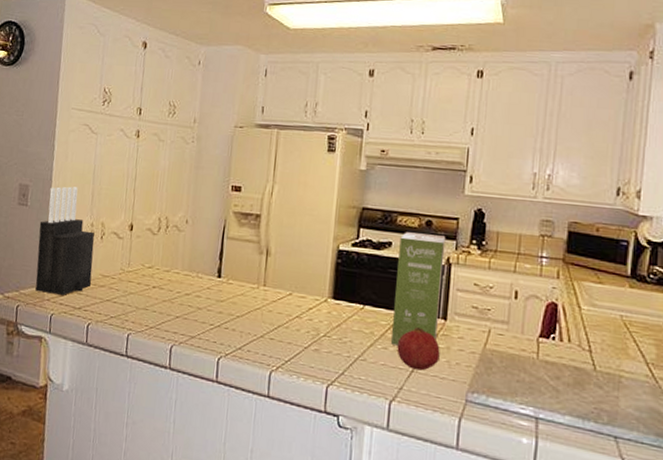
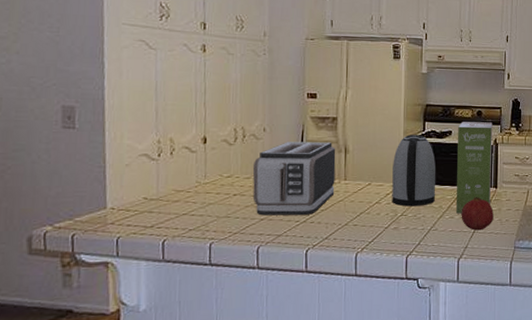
knife block: present [35,186,95,296] -> none [93,105,164,217]
toaster: none [170,236,257,320] -> present [252,142,336,216]
kettle: none [314,241,370,329] -> present [392,135,436,207]

